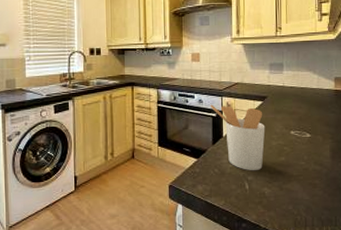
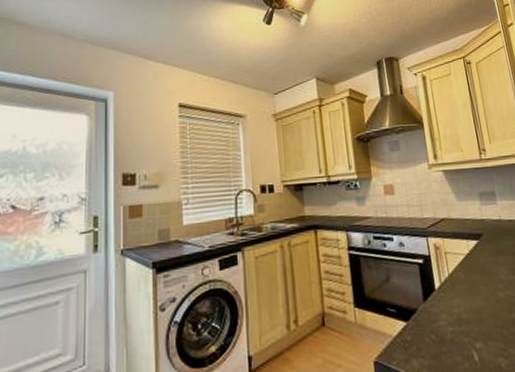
utensil holder: present [210,104,266,171] -> none [414,247,492,335]

